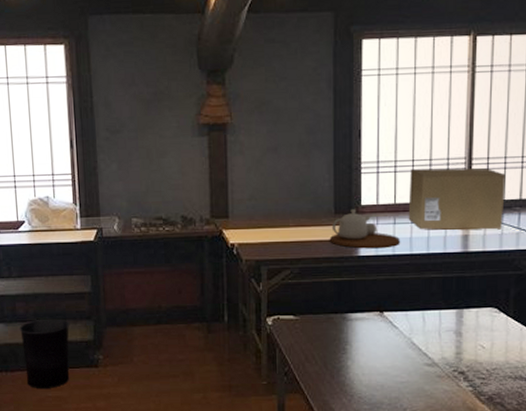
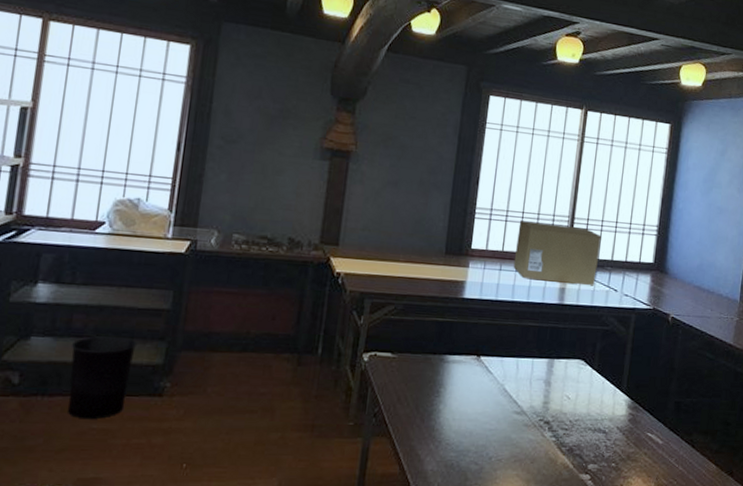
tea set: present [330,209,400,249] -> none [437,251,504,293]

